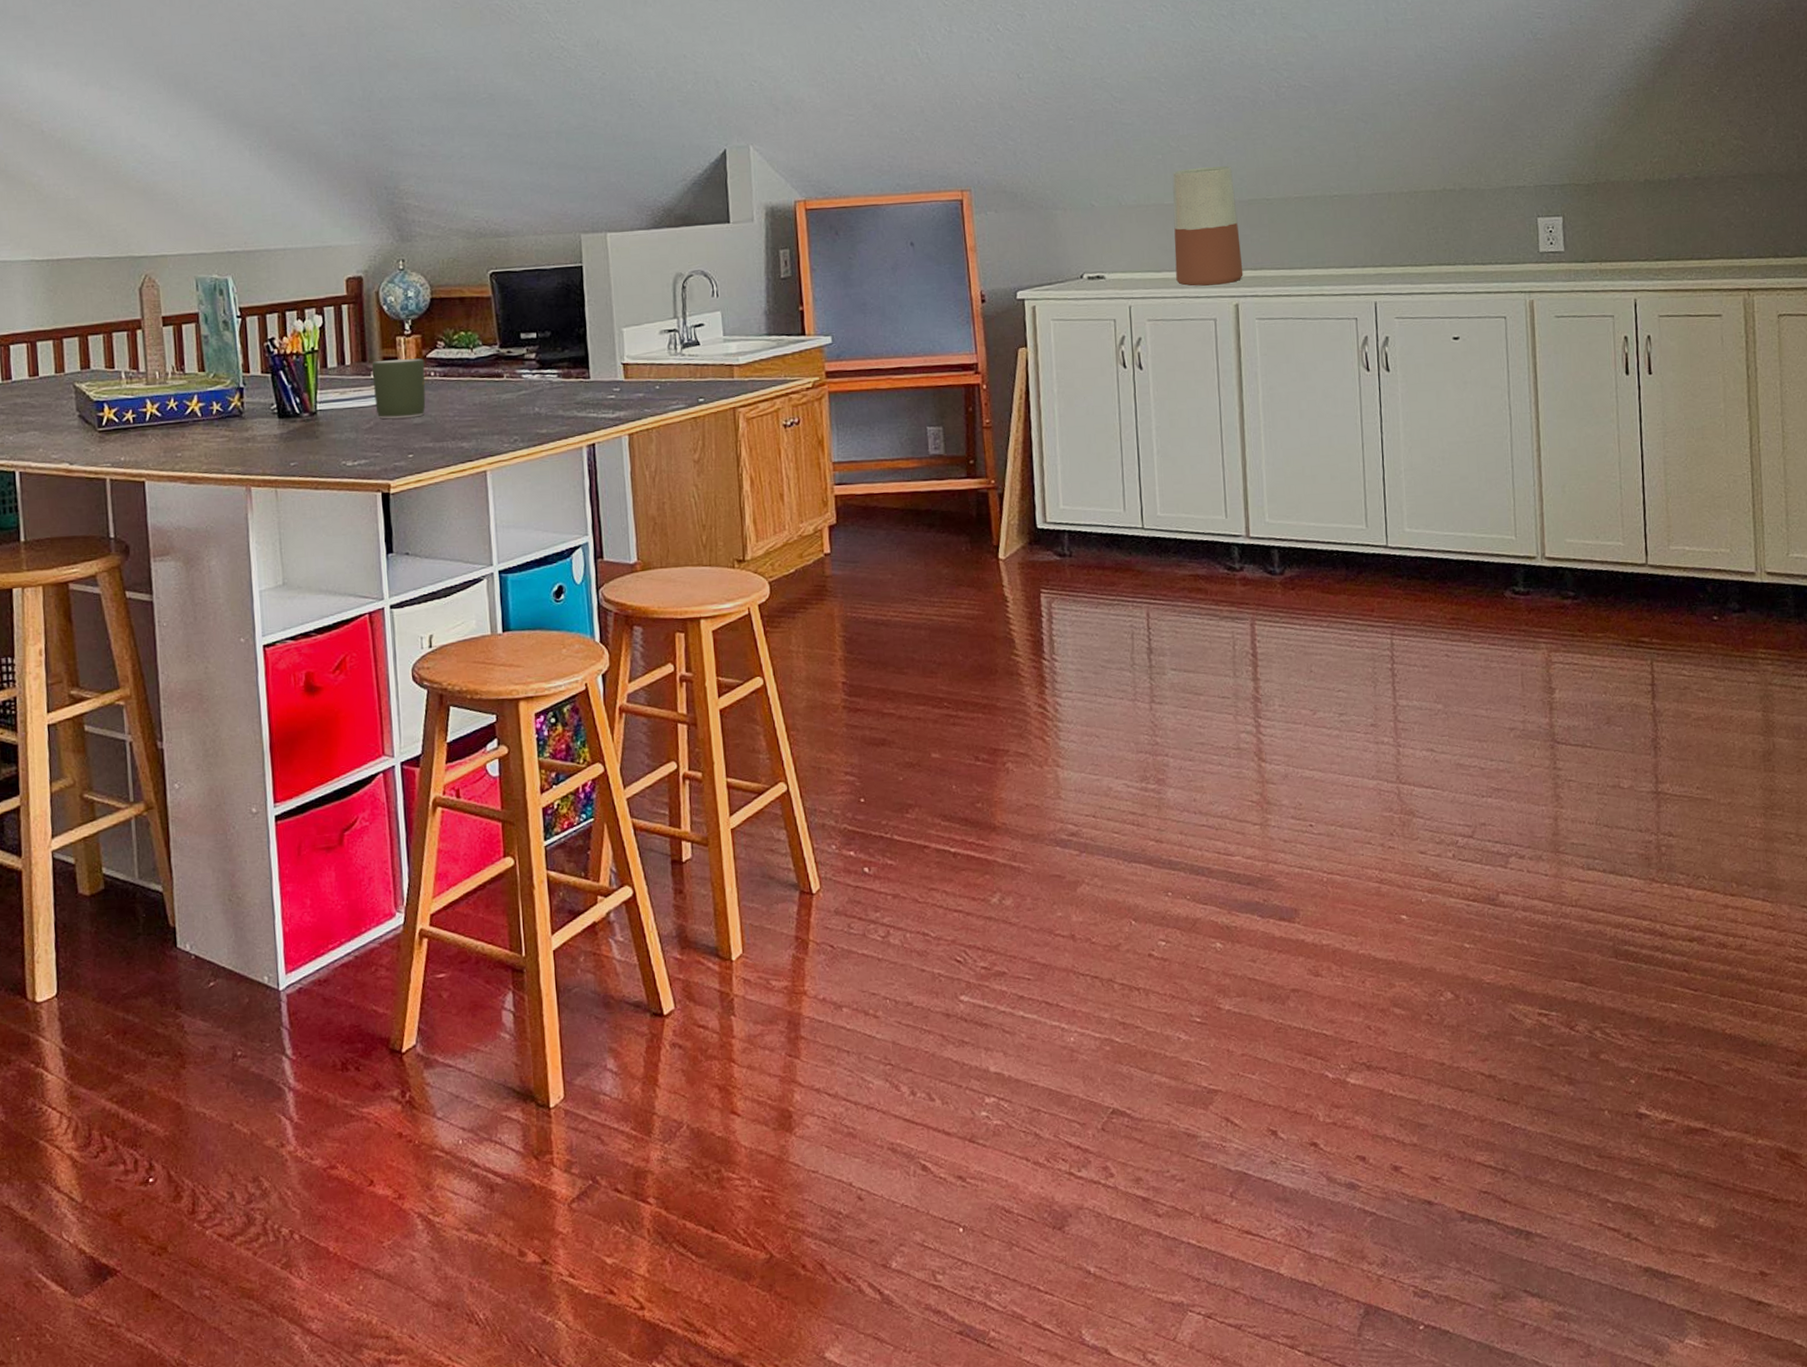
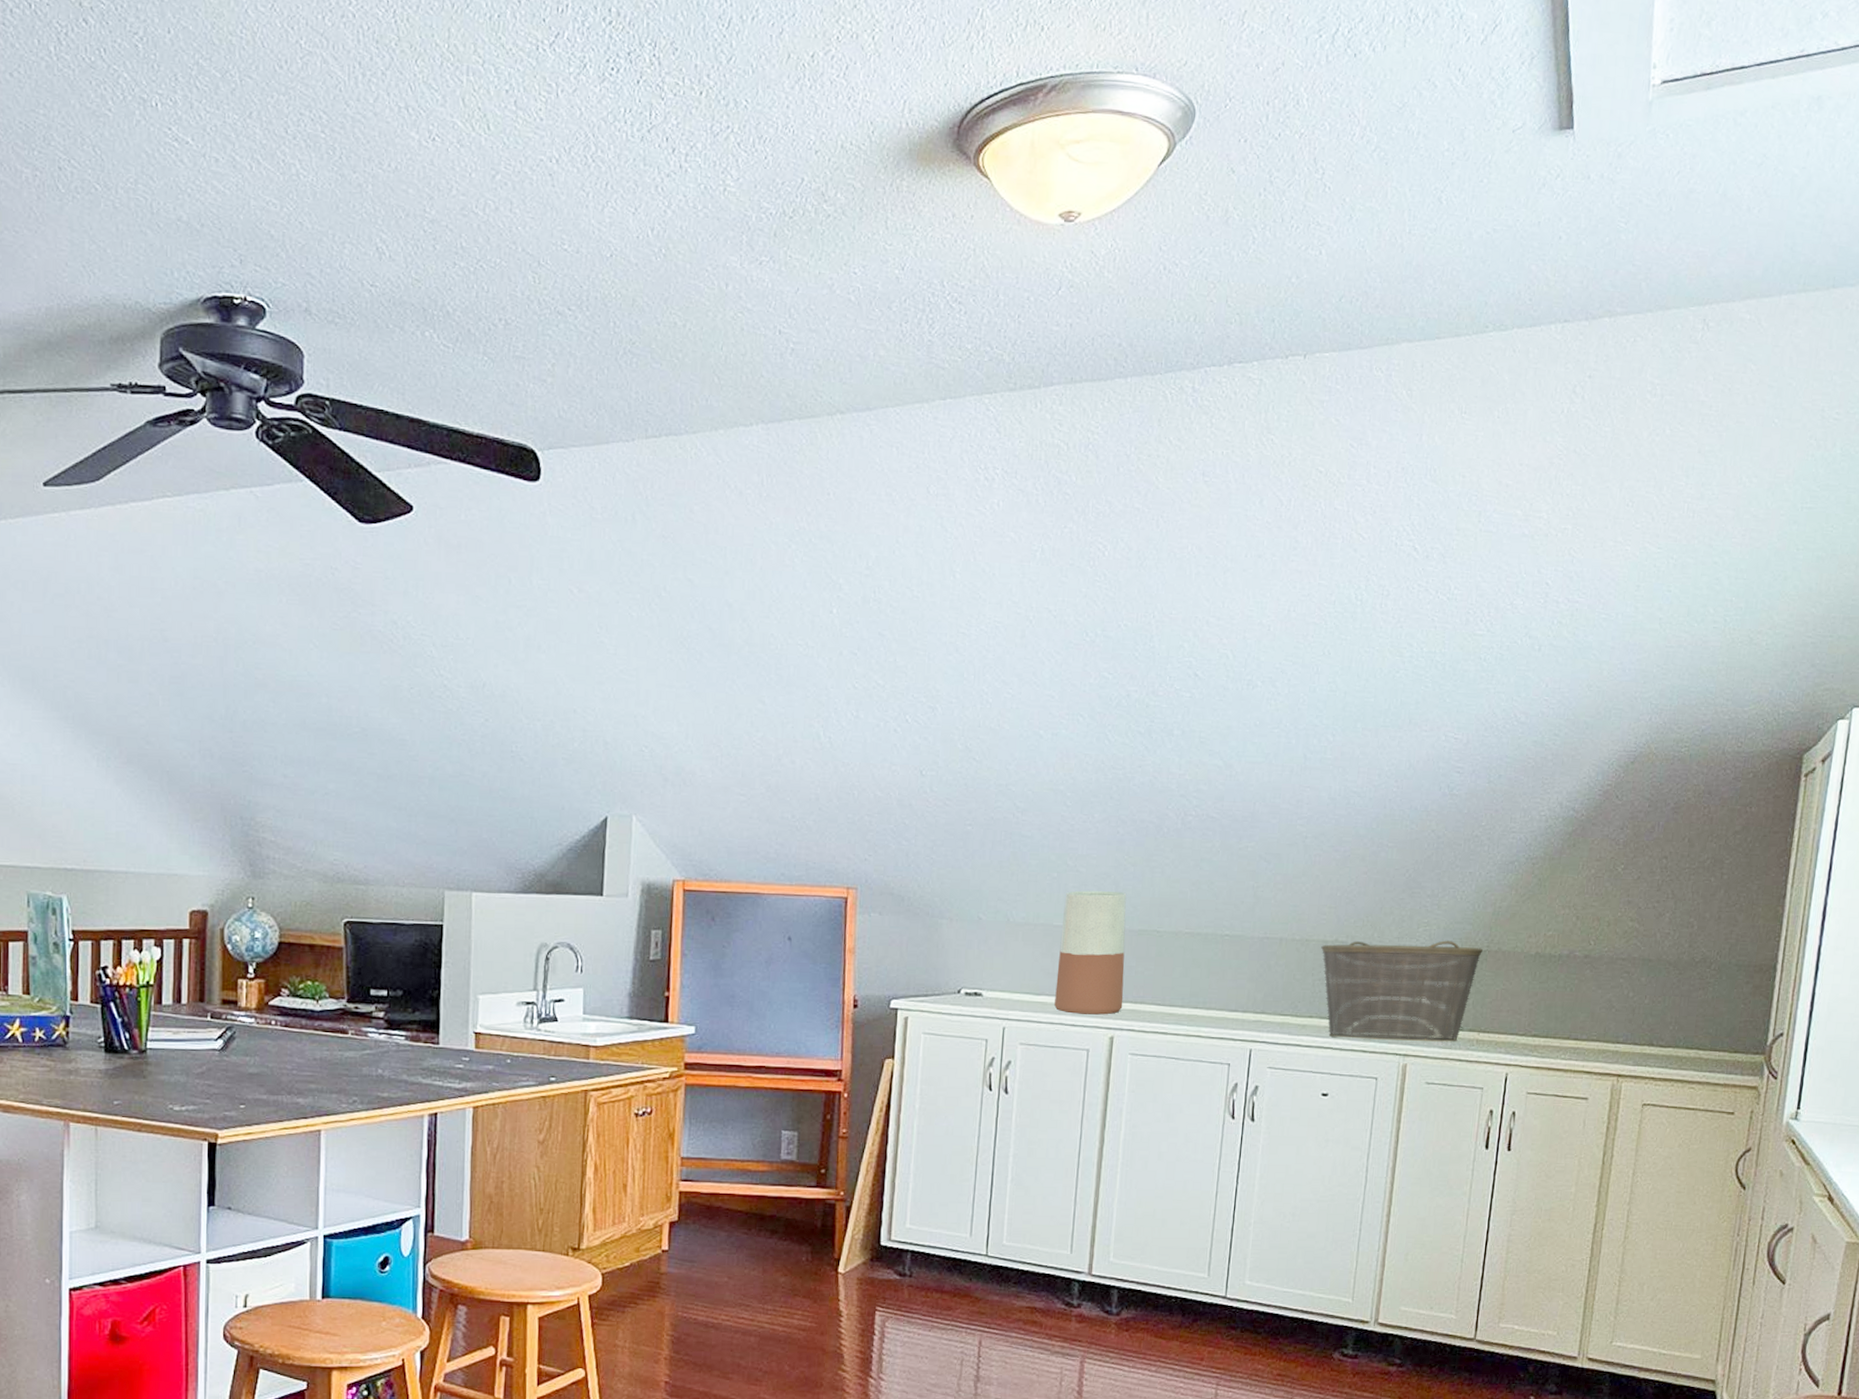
mug: present [371,358,426,420] -> none [209,1003,266,1067]
basket: none [1430,177,1592,282] -> present [1321,940,1484,1042]

